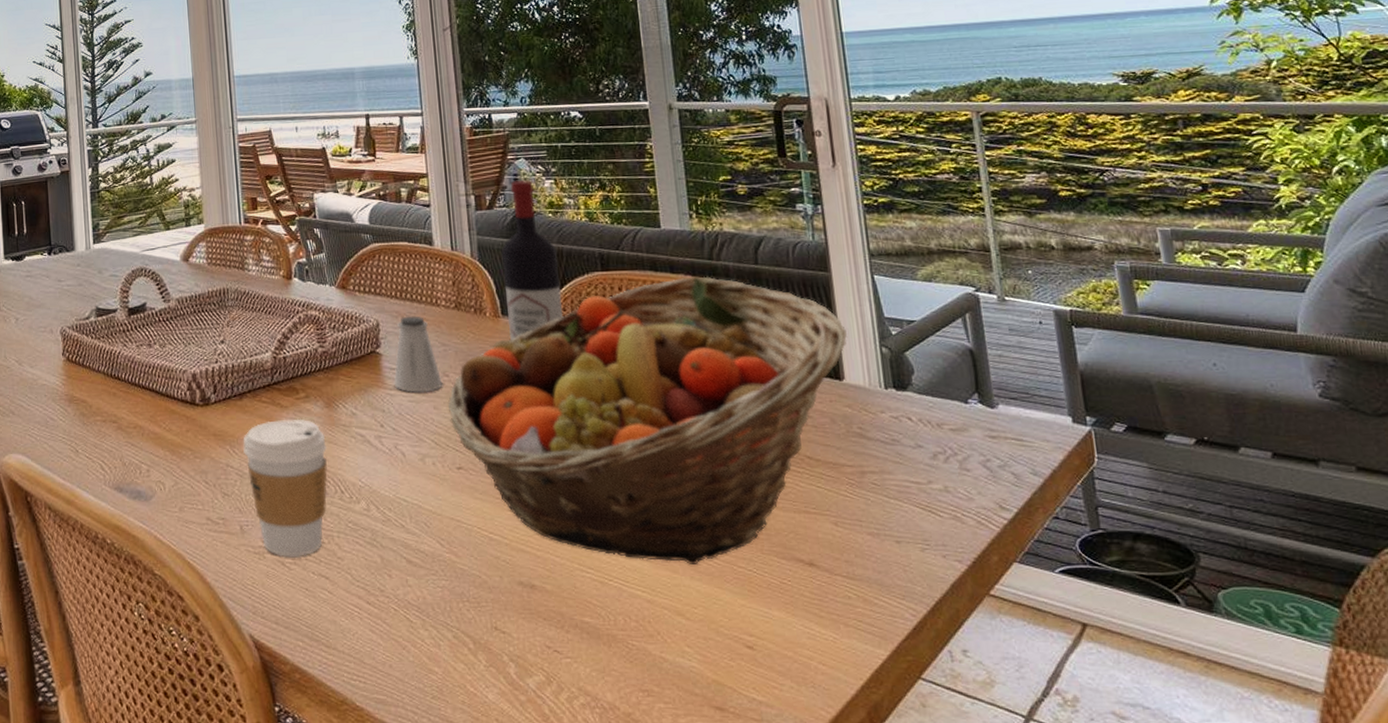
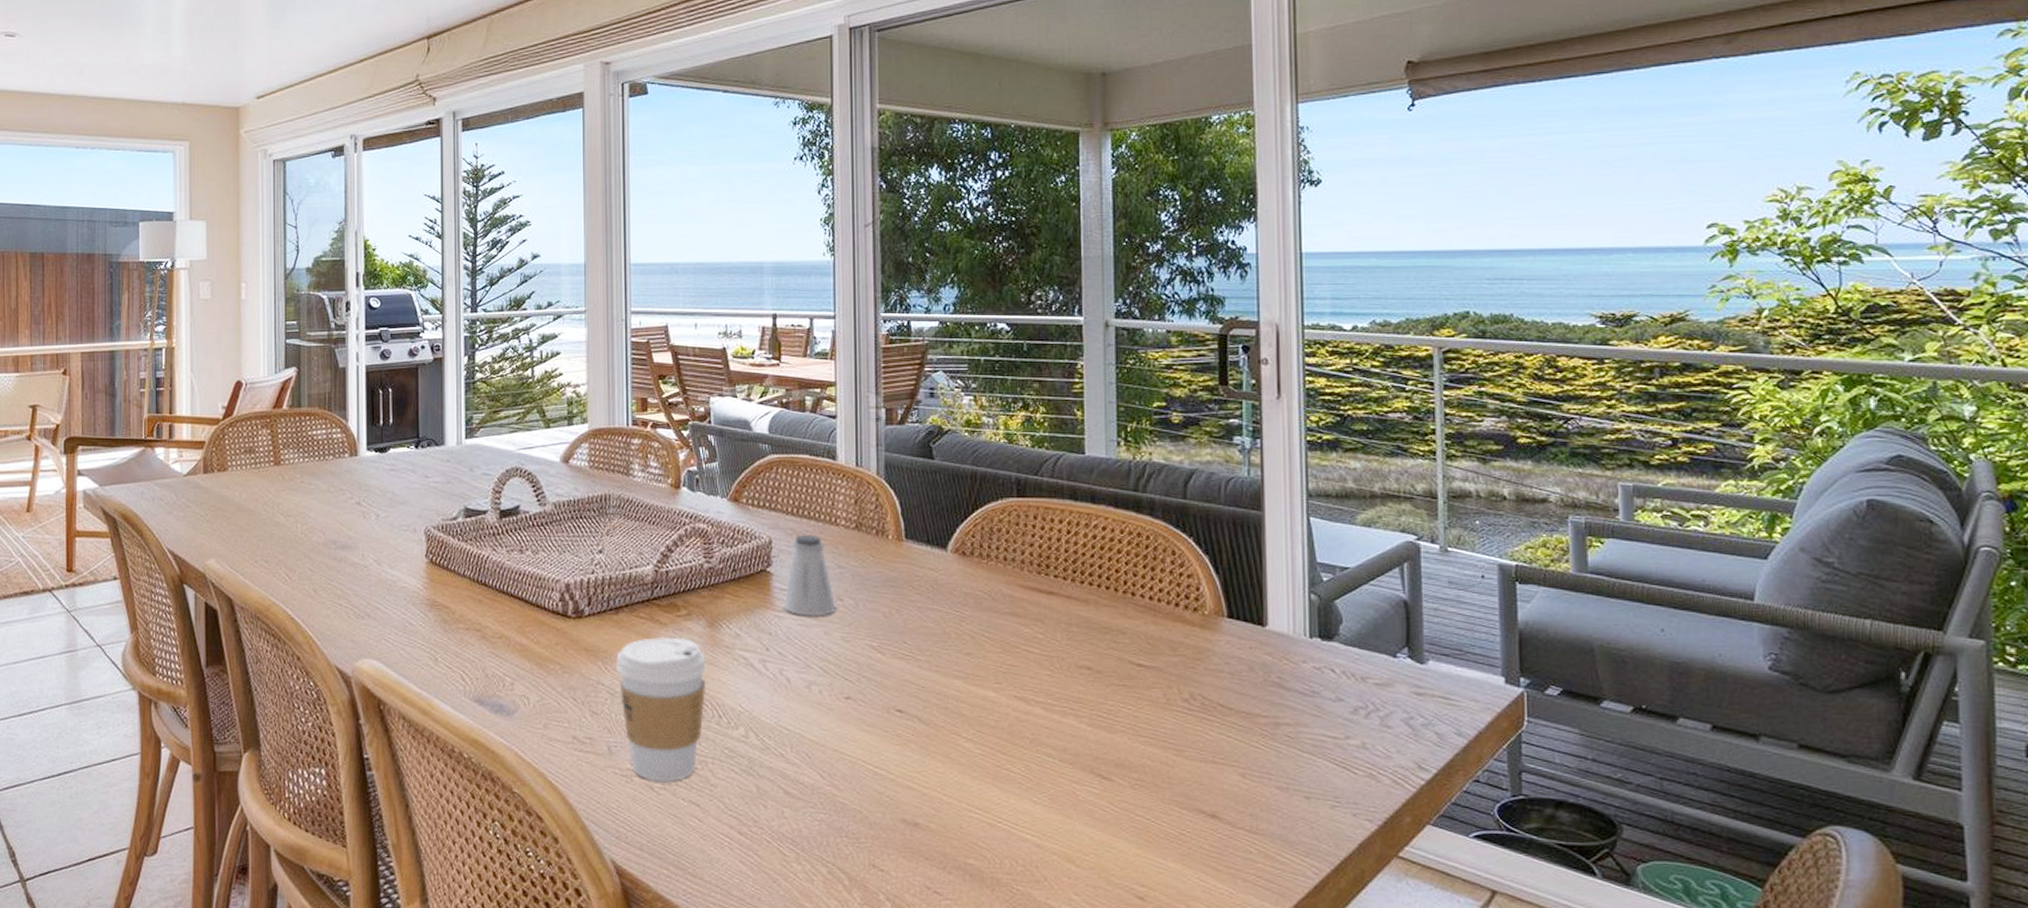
fruit basket: present [448,276,847,564] -> none [841,508,1274,810]
wine bottle: present [501,179,564,340] -> none [910,394,972,566]

